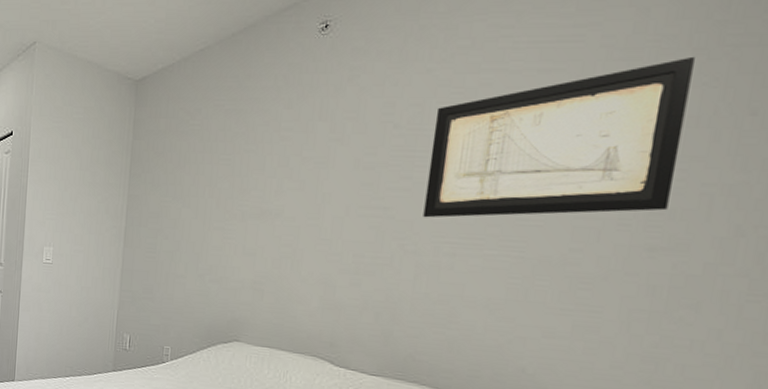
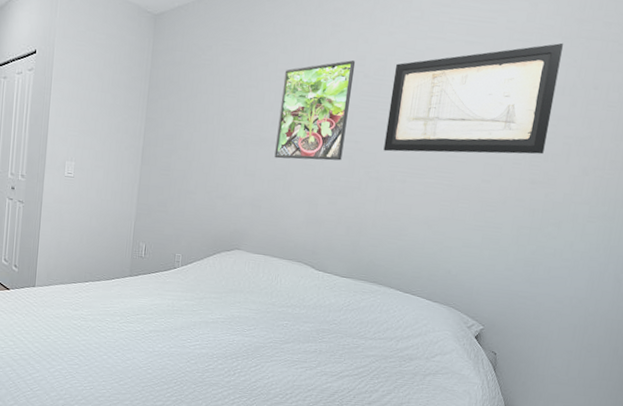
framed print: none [279,109,382,234] -> present [274,60,356,161]

